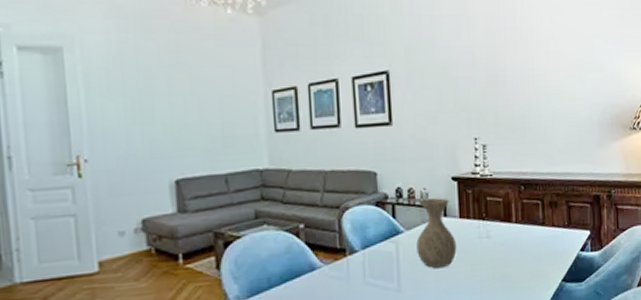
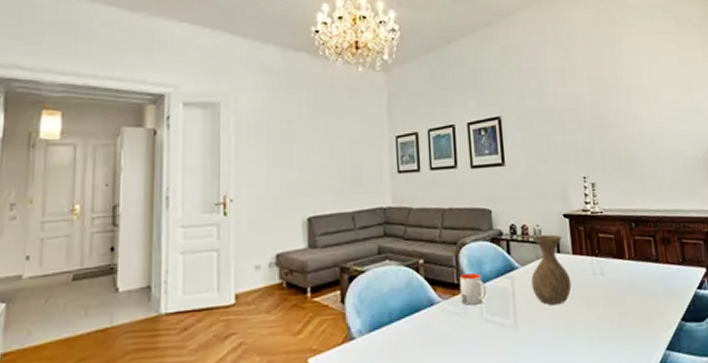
mug: none [342,237,371,270] -> present [459,273,487,305]

